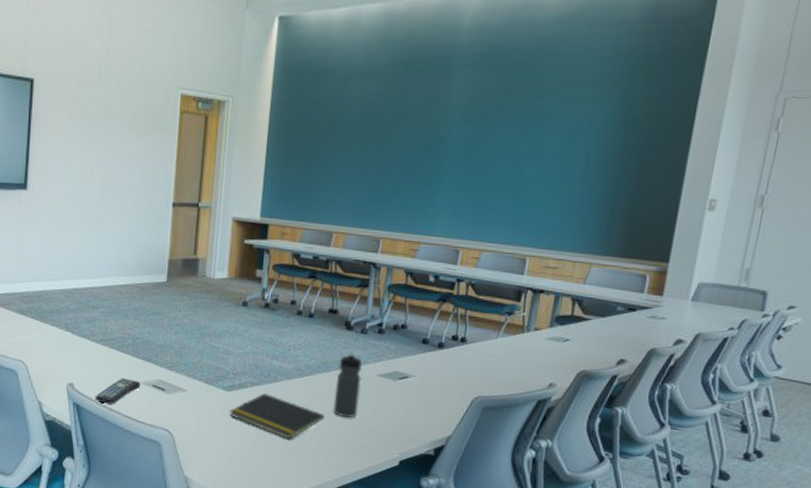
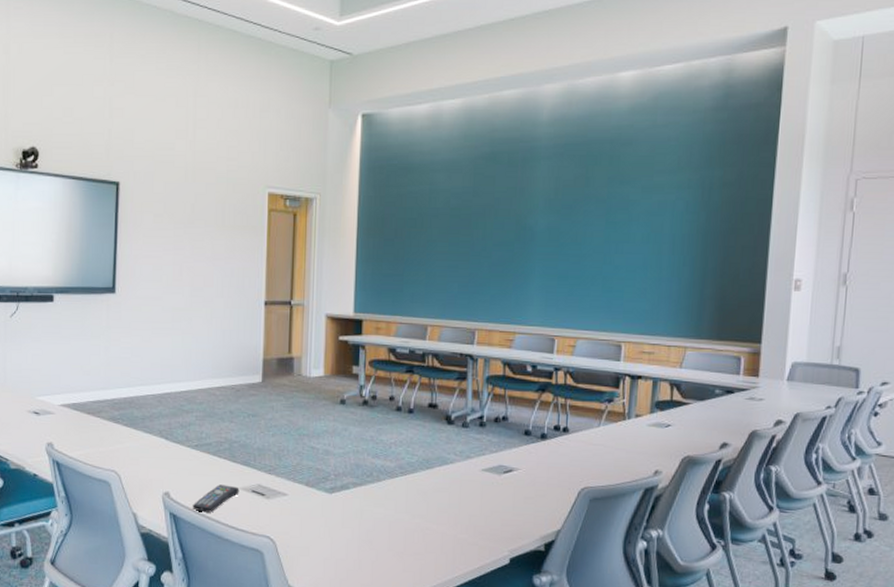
notepad: present [229,393,324,440] -> none [333,494,430,541]
water bottle: present [333,353,363,418] -> none [438,448,466,515]

